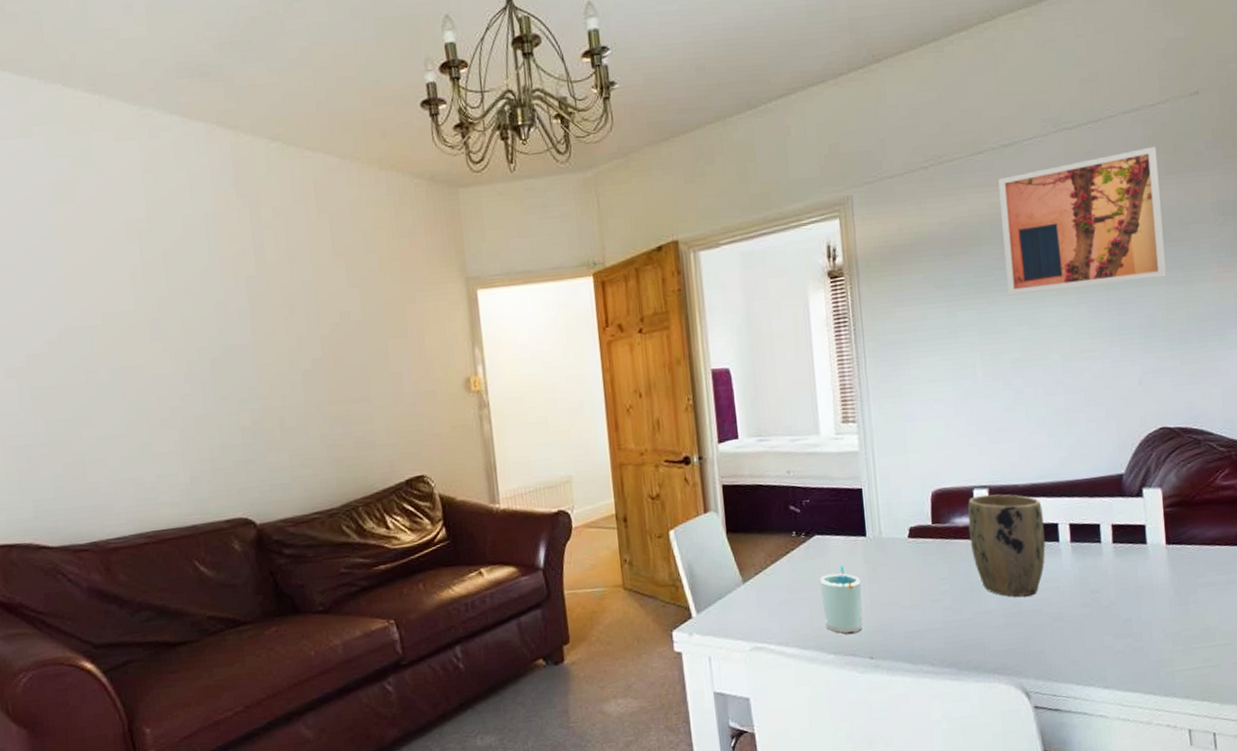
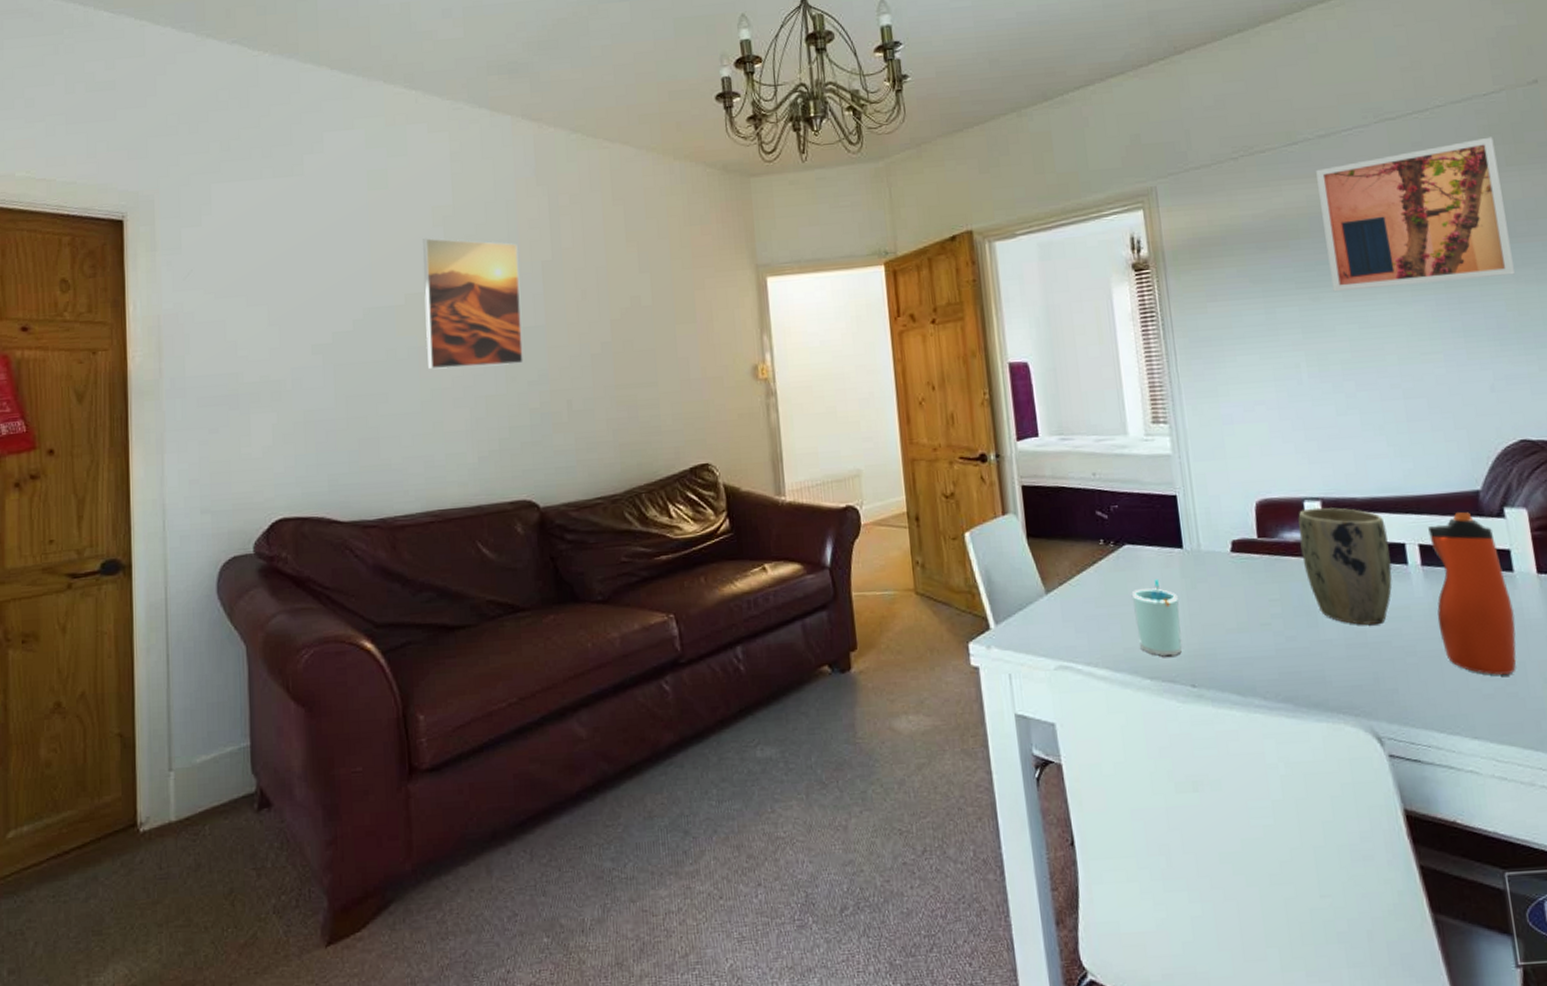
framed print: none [117,254,232,391] -> present [422,238,524,370]
water bottle: none [1078,493,1145,634] -> present [1428,512,1517,675]

